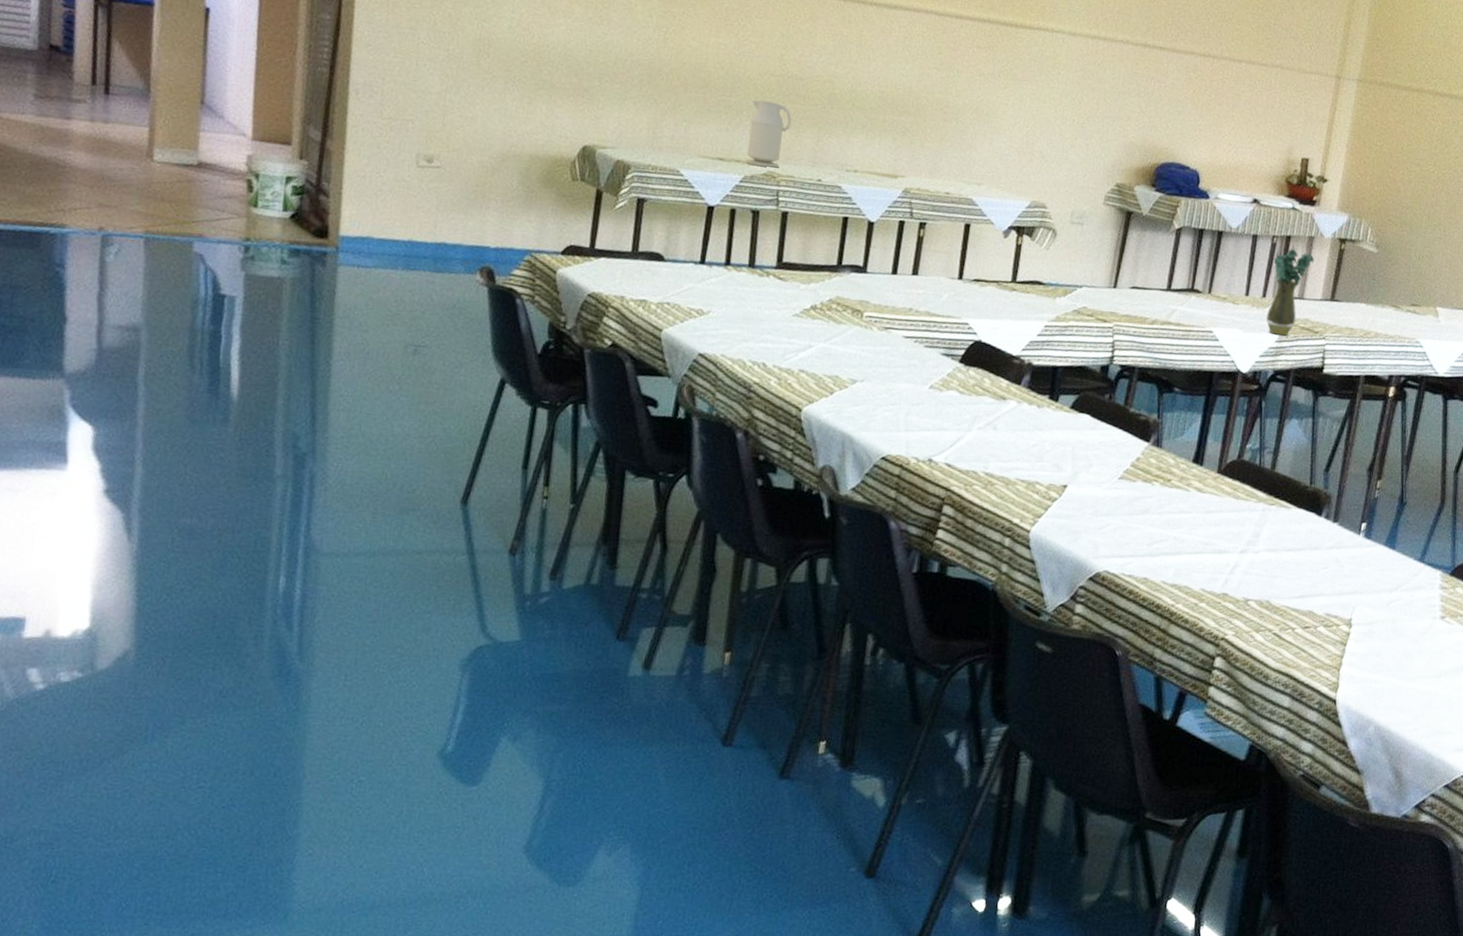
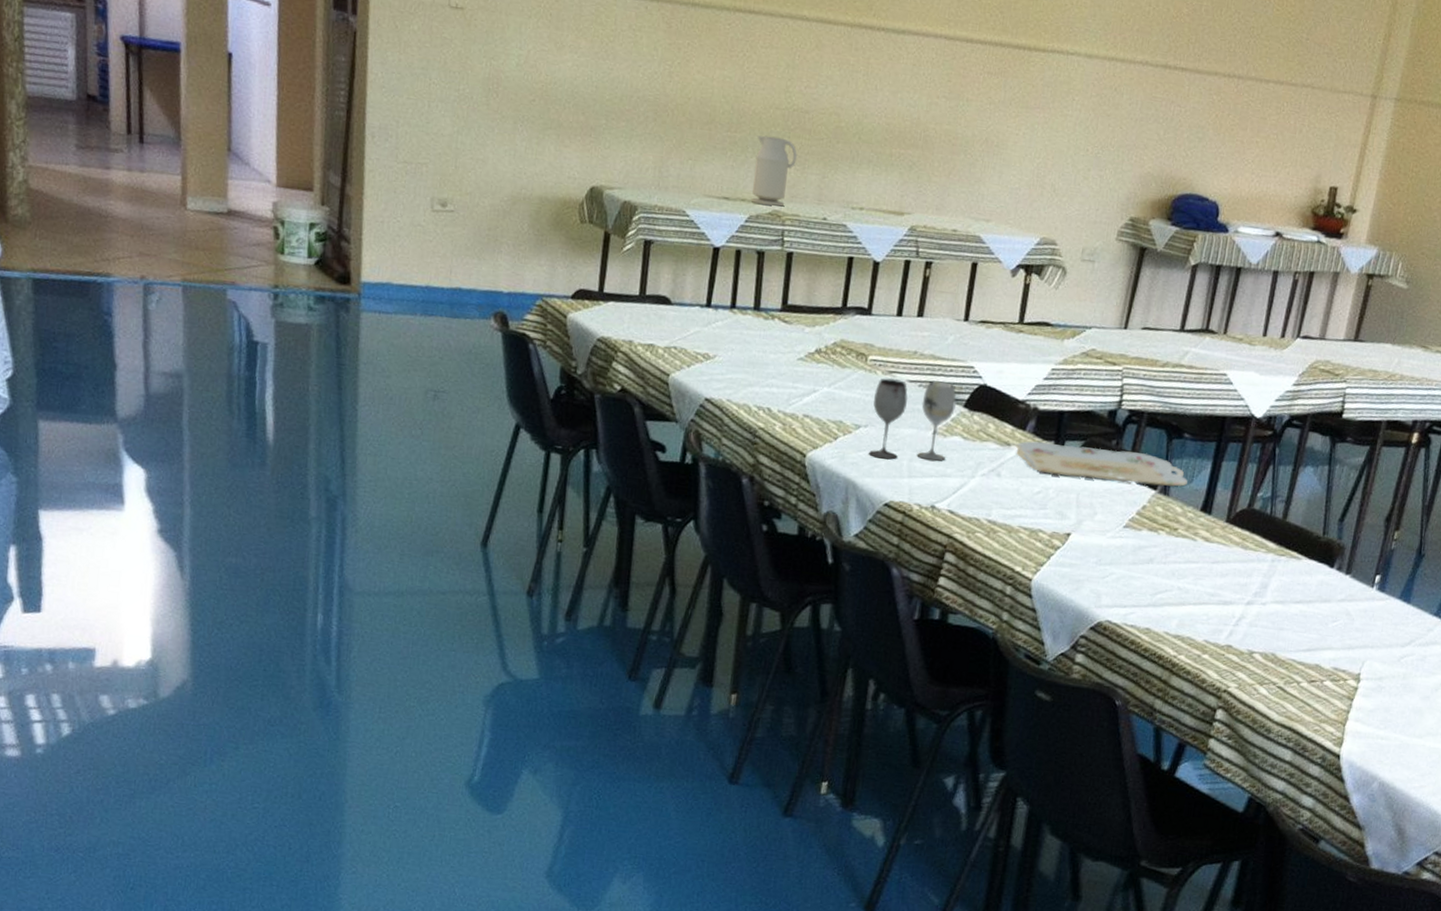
wineglass: none [865,334,952,416] -> present [869,378,956,462]
serving tray: none [1011,395,1179,440] -> present [1015,441,1188,488]
vase: present [1265,244,1315,336] -> none [1283,281,1339,379]

